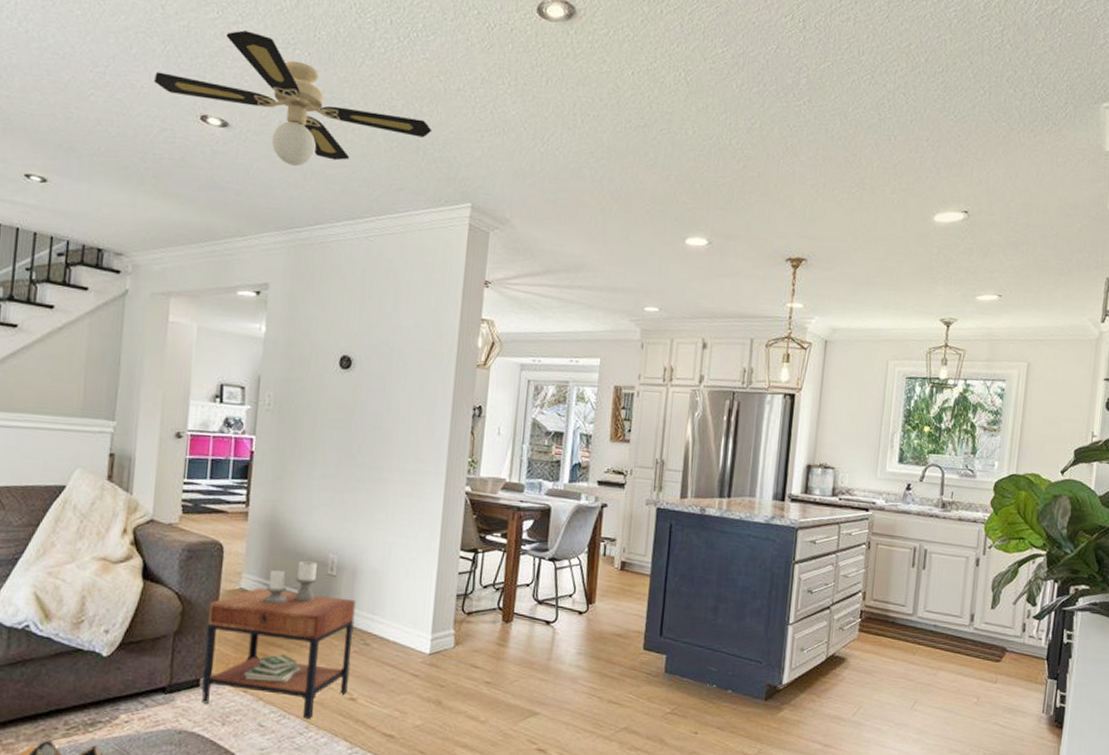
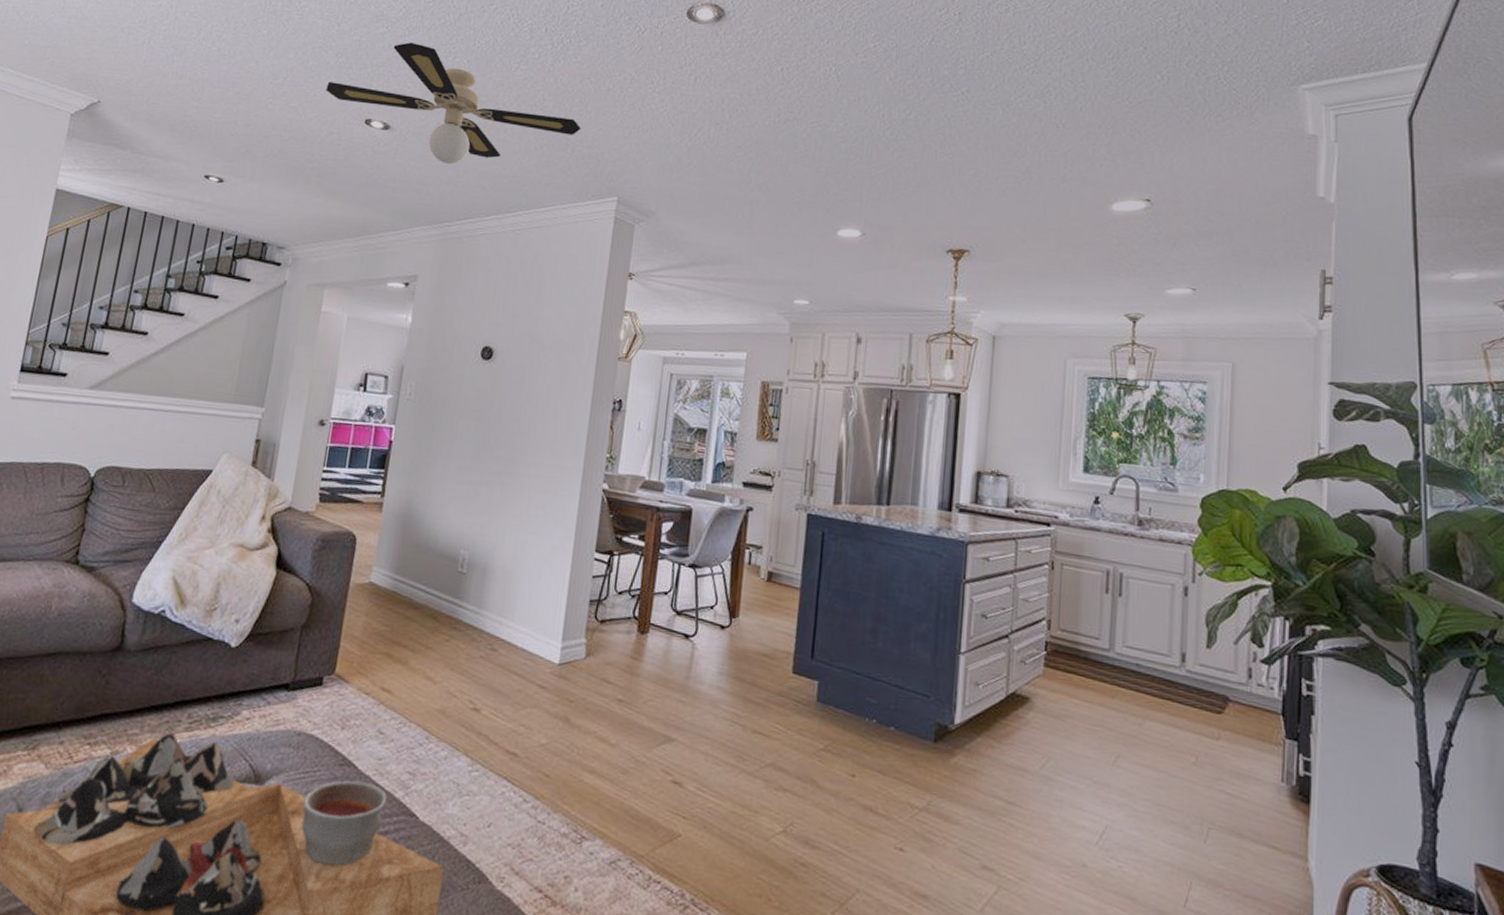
side table: present [201,560,356,720] -> none [323,556,485,730]

